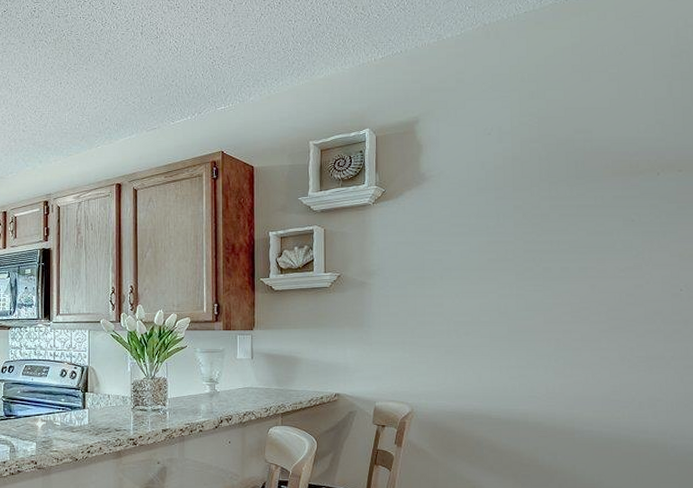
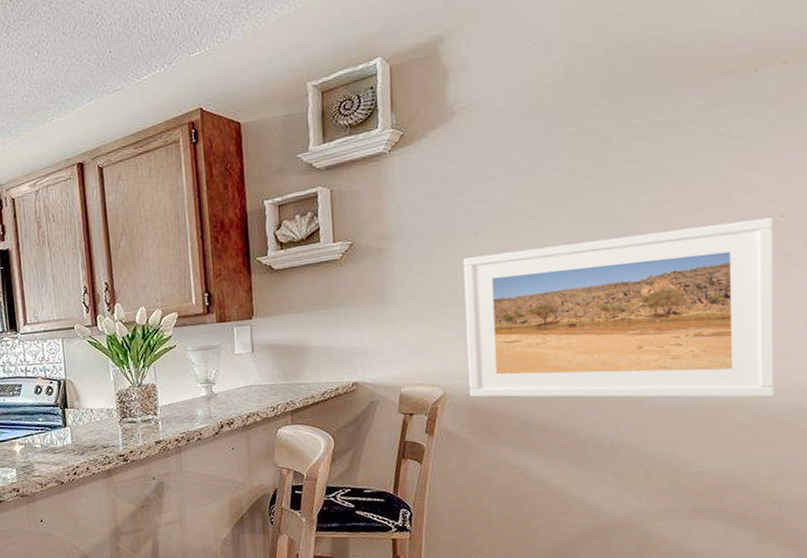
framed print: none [430,291,681,440] -> present [463,217,776,398]

